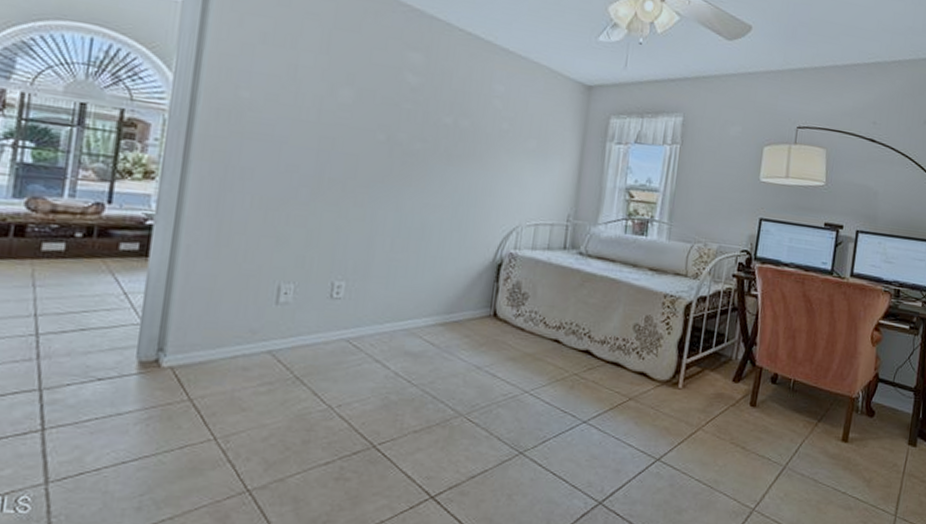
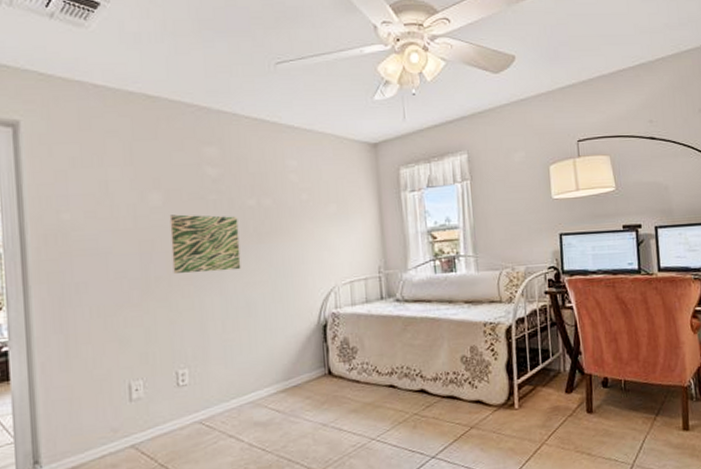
wall art: none [349,115,430,189] -> present [169,214,241,273]

